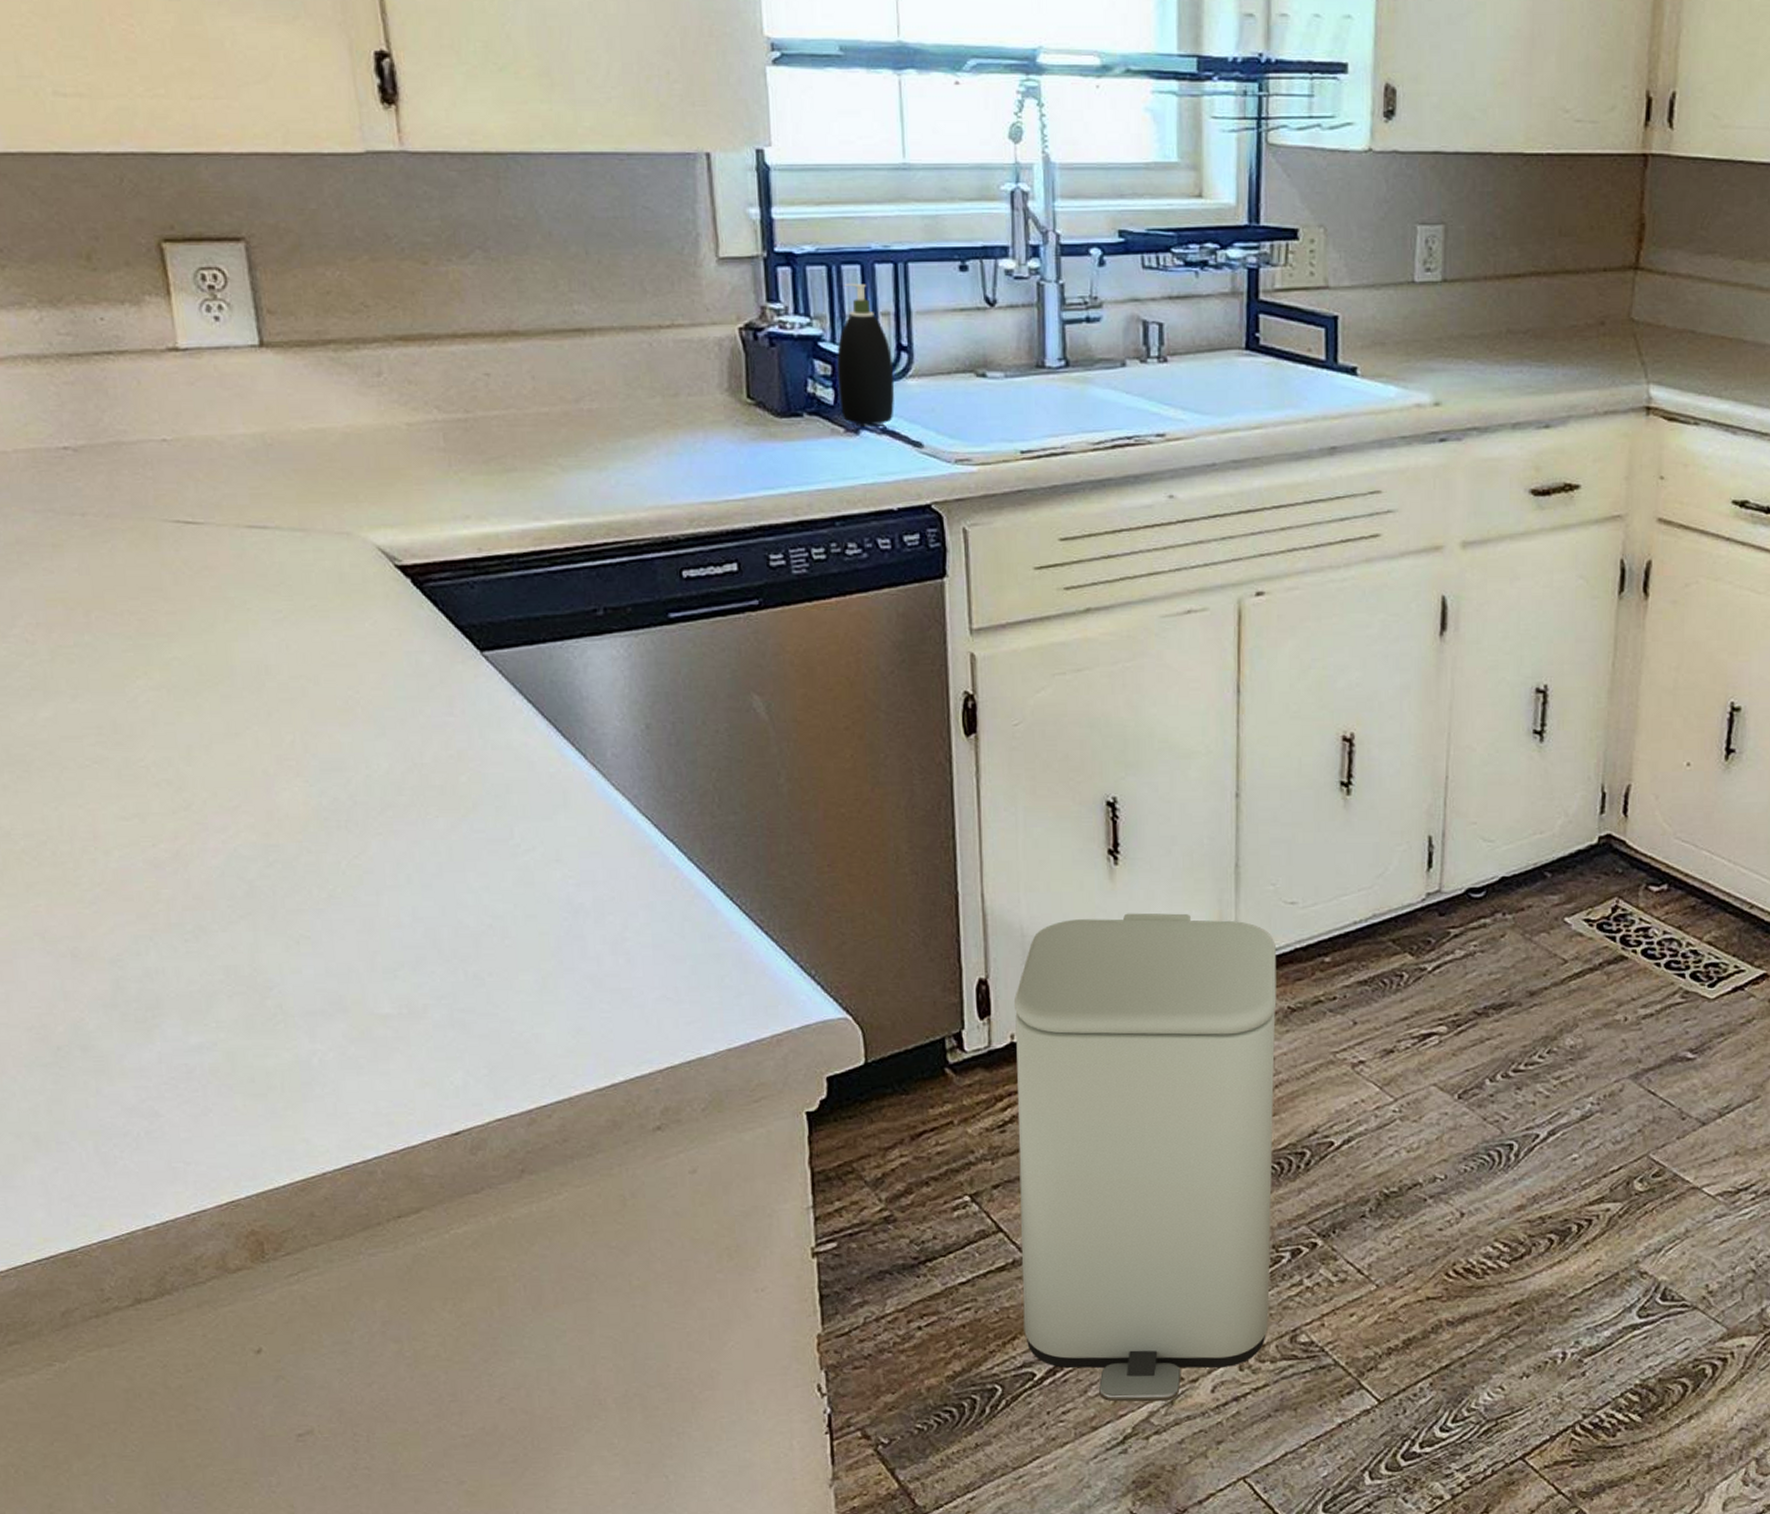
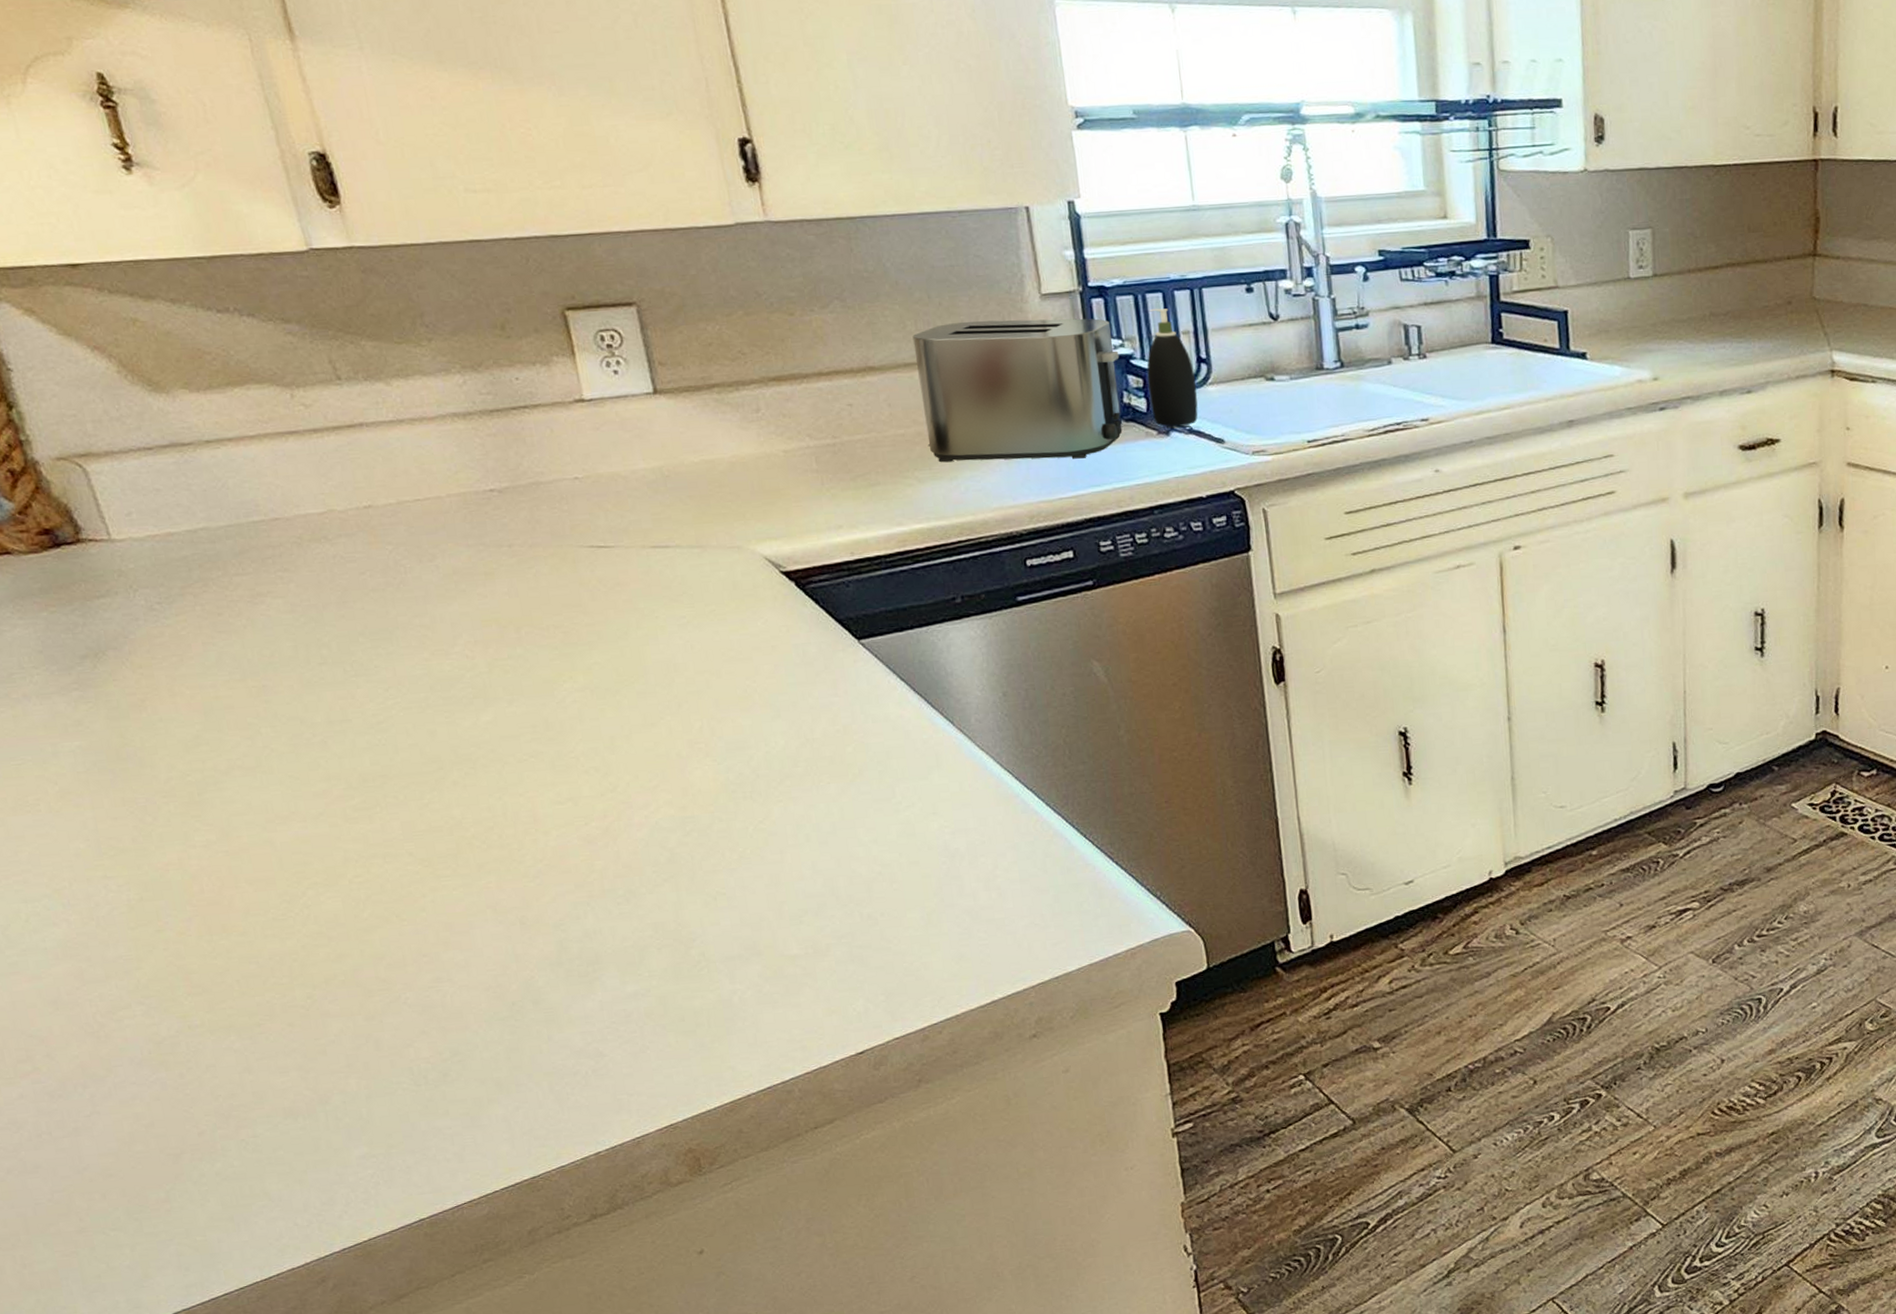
toaster: none [565,284,806,455] -> present [912,318,1123,463]
pedal bin: present [1013,913,1277,1402] -> none [1331,822,1565,1242]

